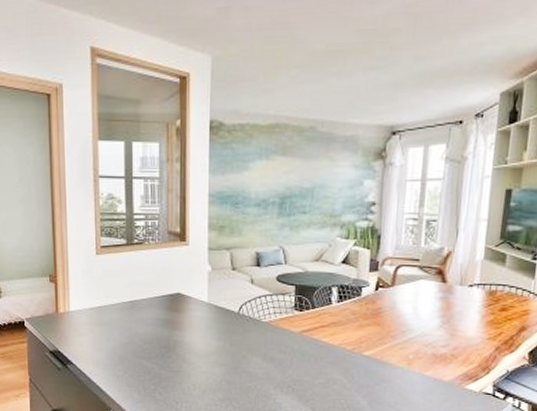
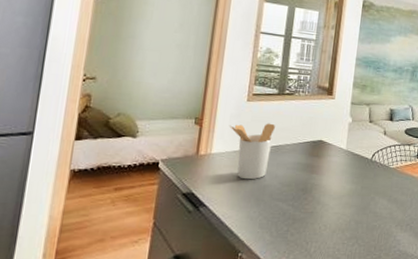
utensil holder: none [83,277,128,337] -> present [230,123,275,180]

